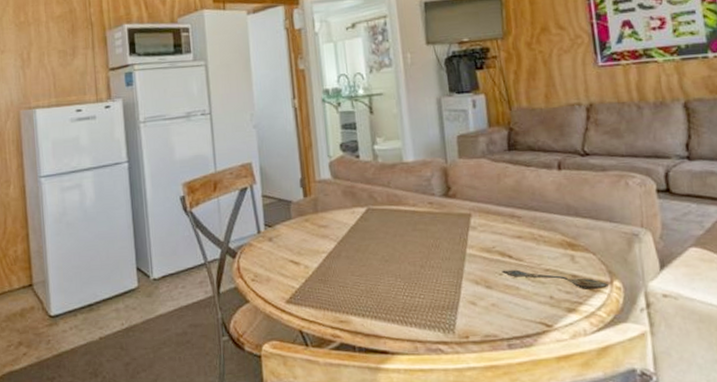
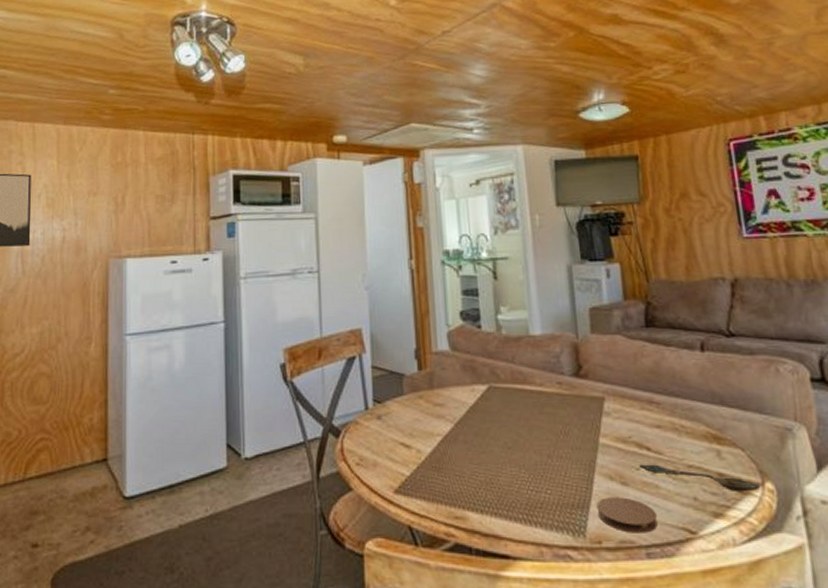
coaster: none [464,298,518,329] -> present [596,497,658,533]

